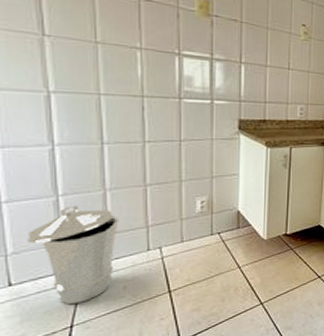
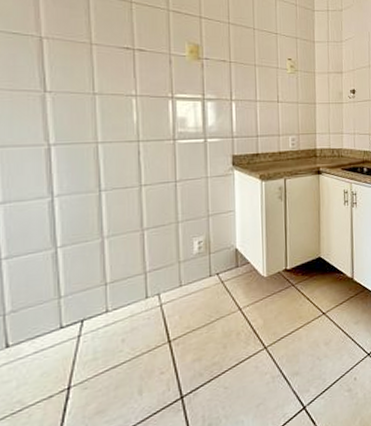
trash can: present [26,205,119,304] -> none [24,256,117,363]

